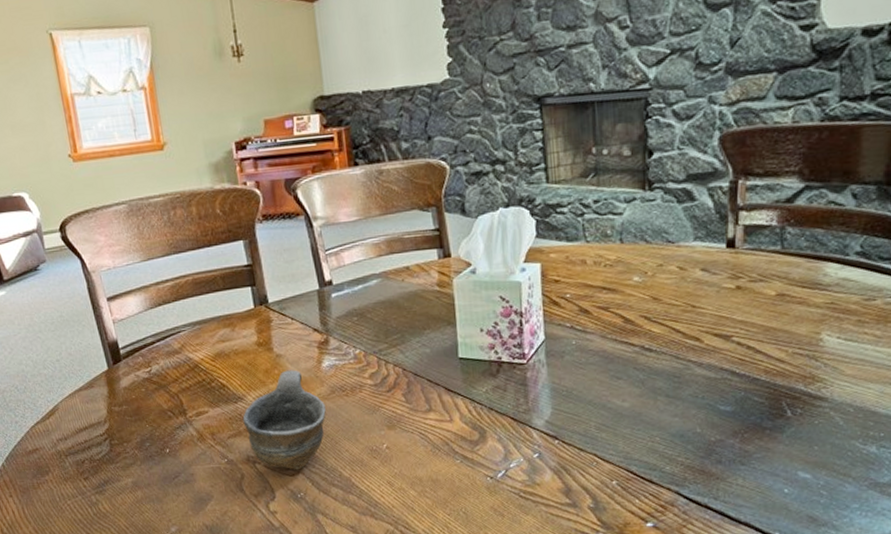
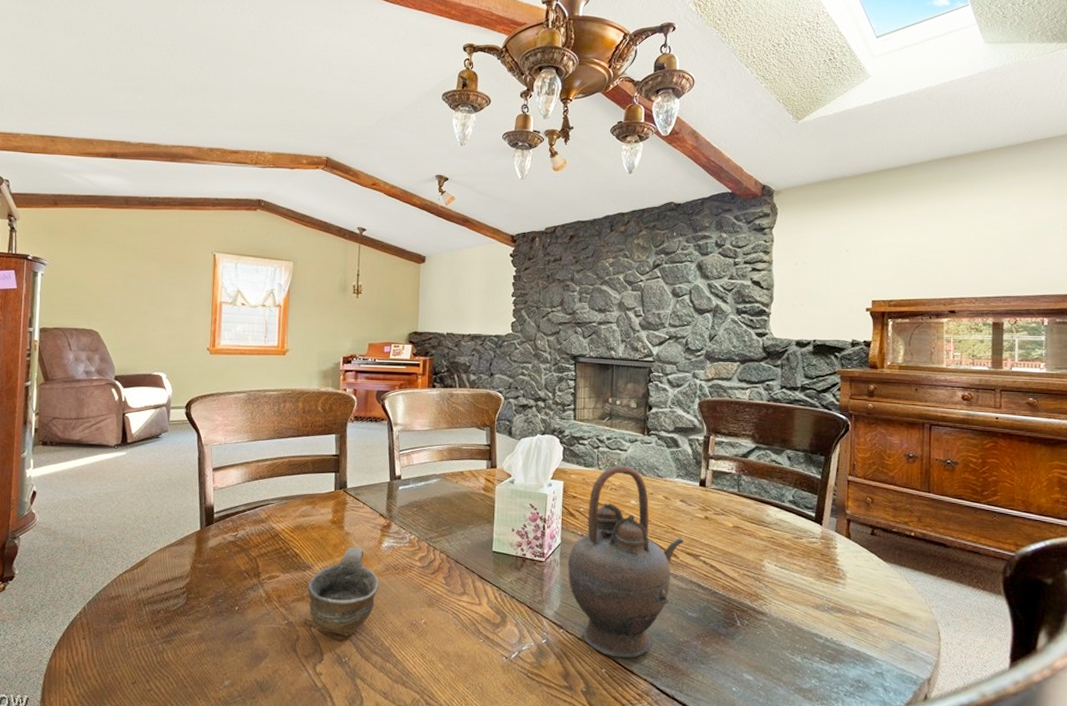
teapot: none [555,233,708,466] -> present [567,465,683,658]

